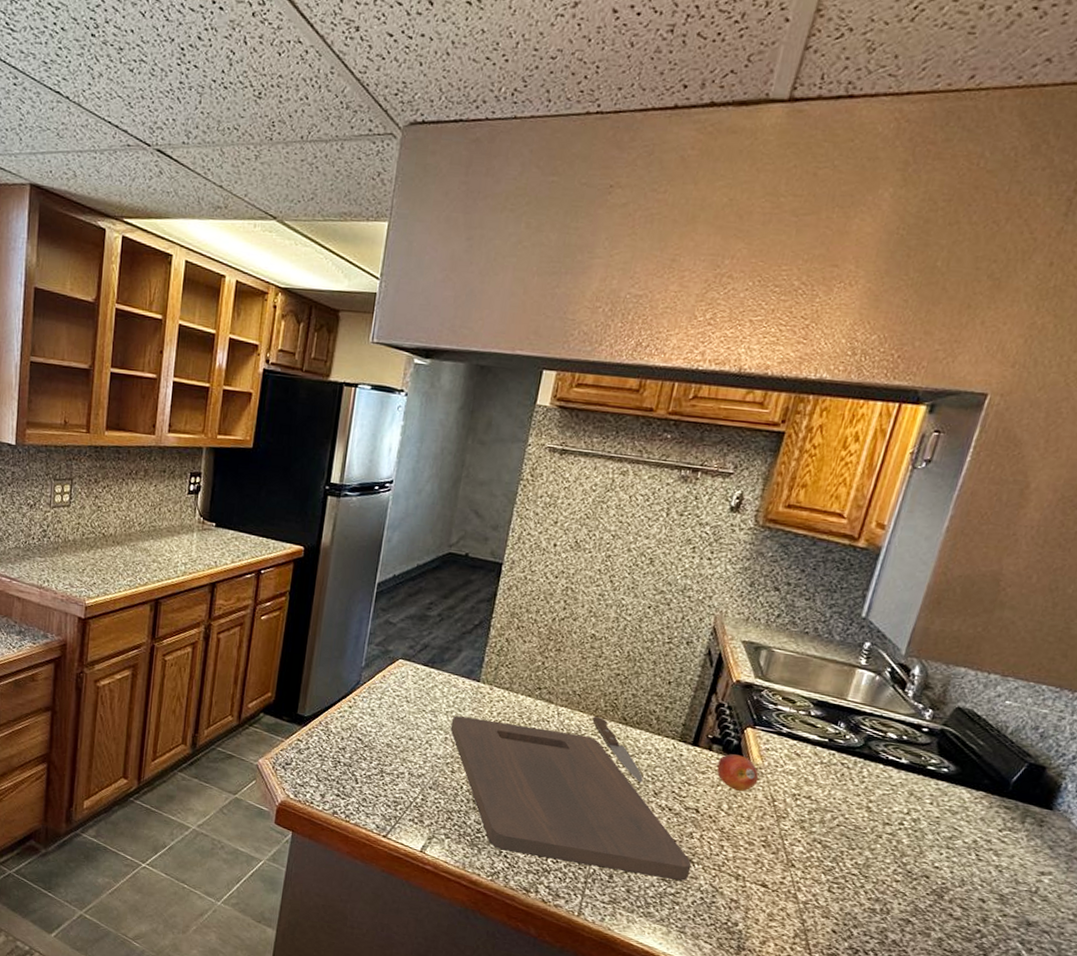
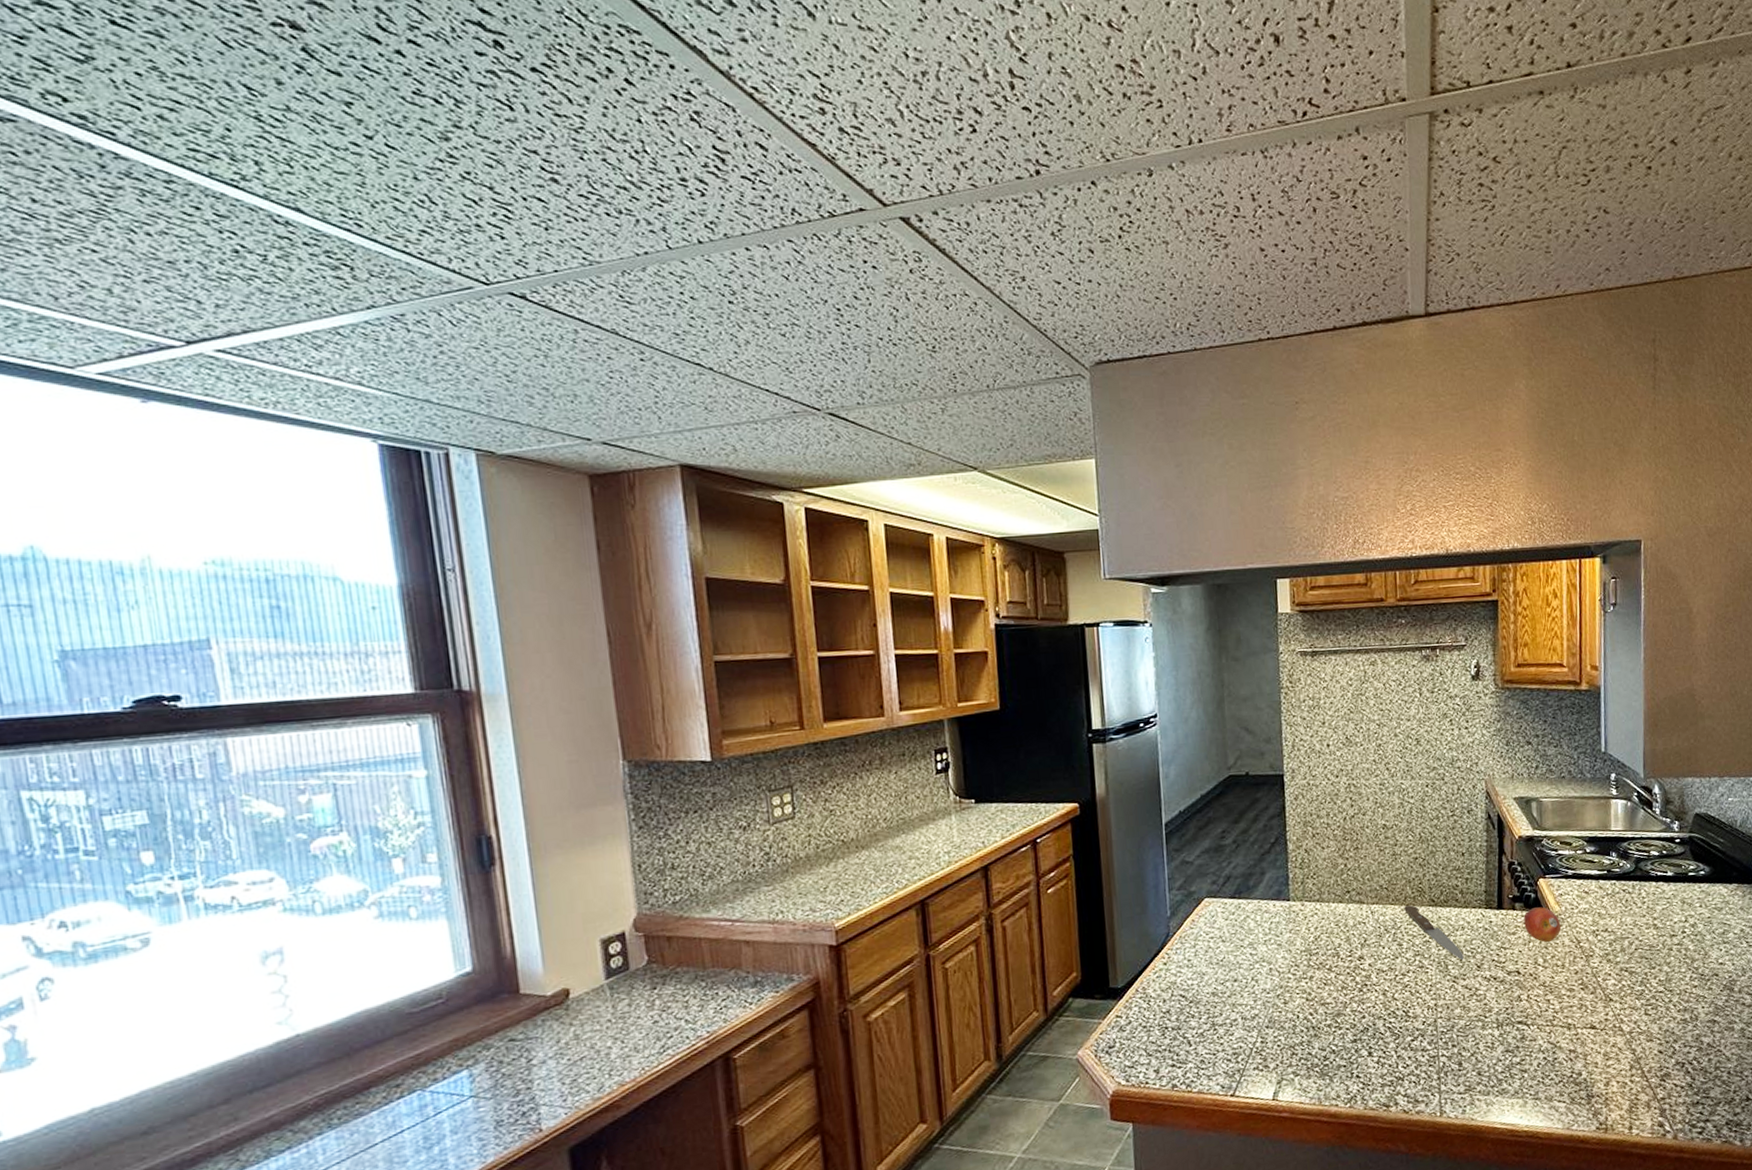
cutting board: present [450,715,692,881] -> none [1271,927,1528,1071]

